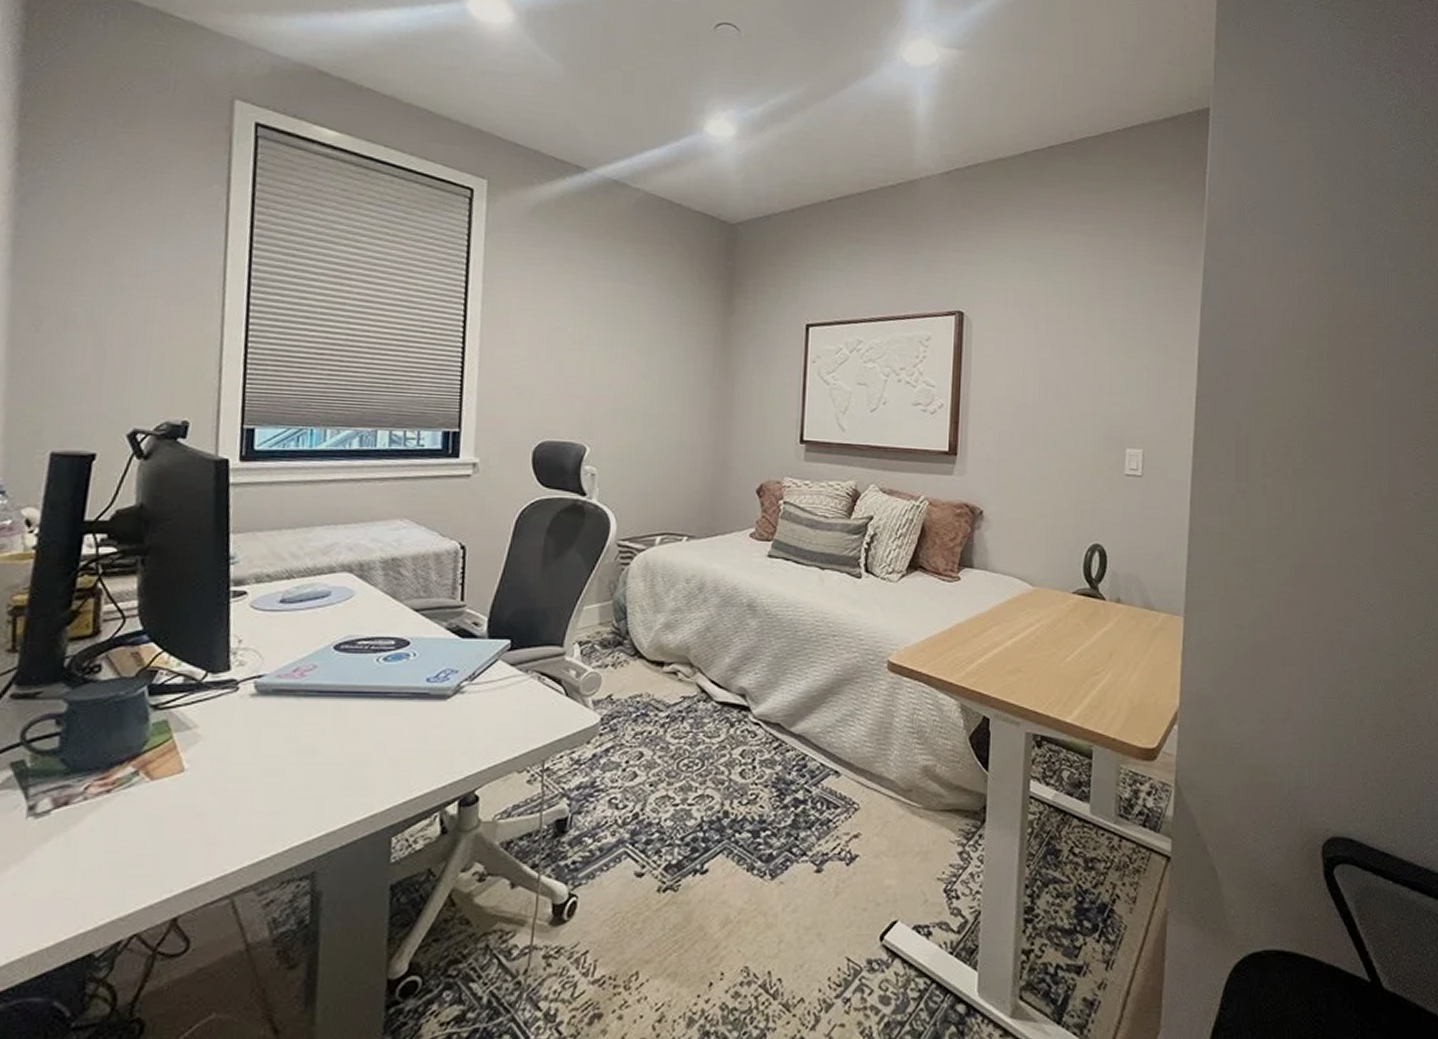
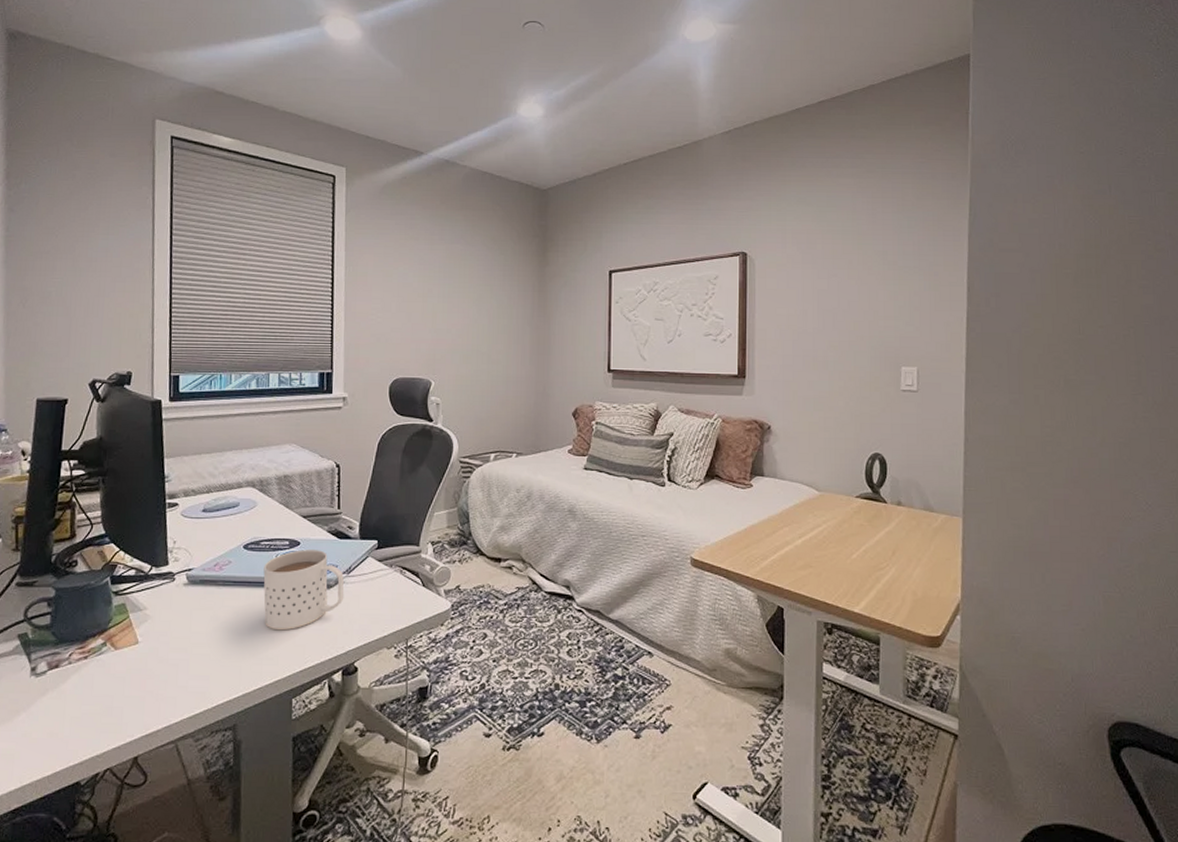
mug: none [358,651,466,752] -> present [263,550,345,631]

